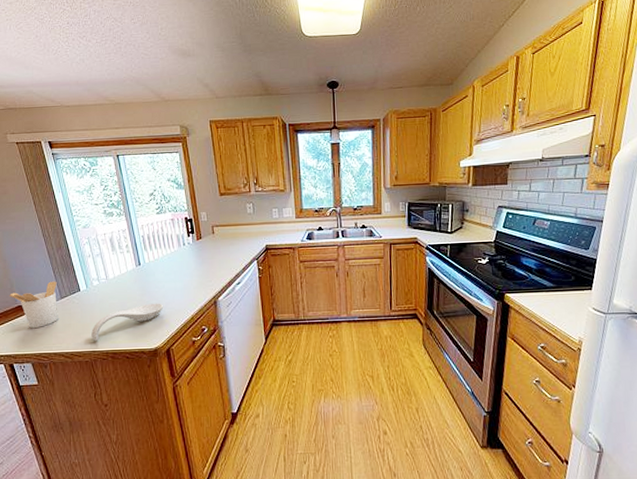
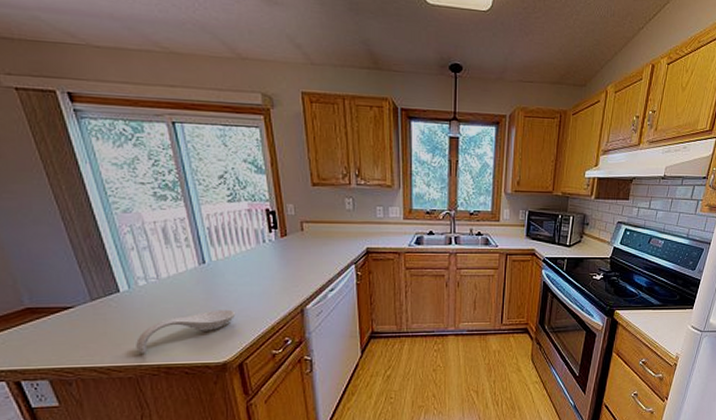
utensil holder: present [9,281,58,329] -> none [11,278,88,338]

